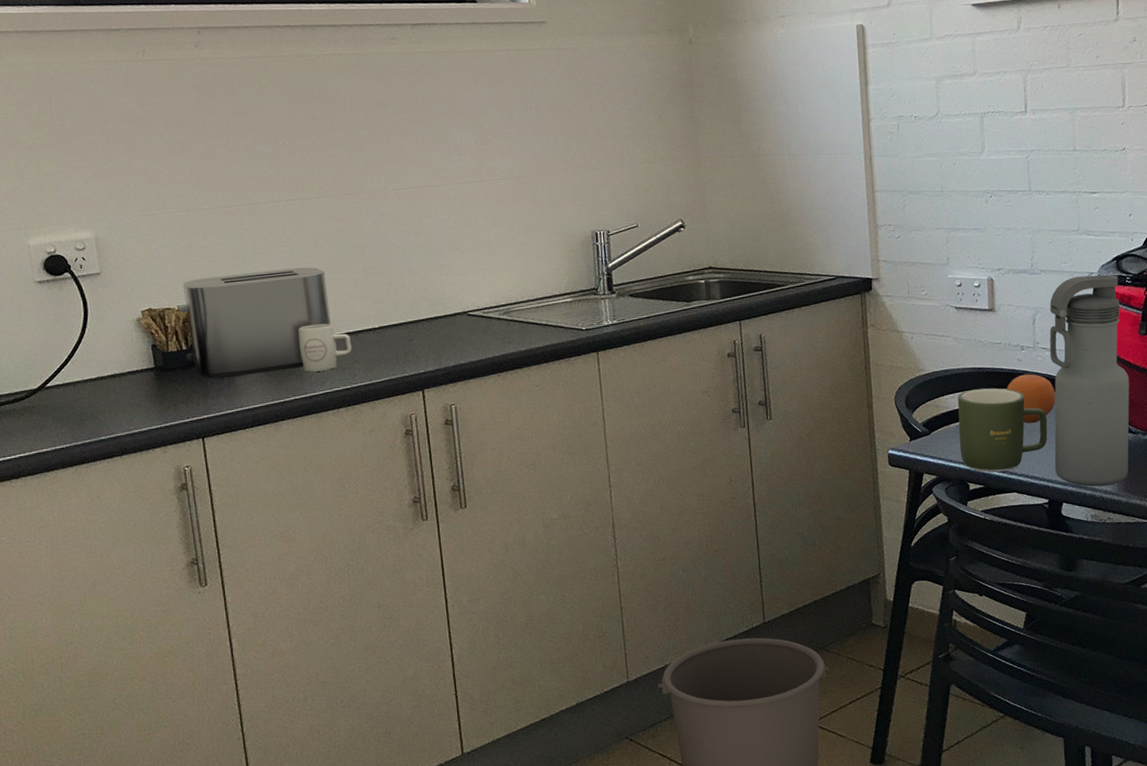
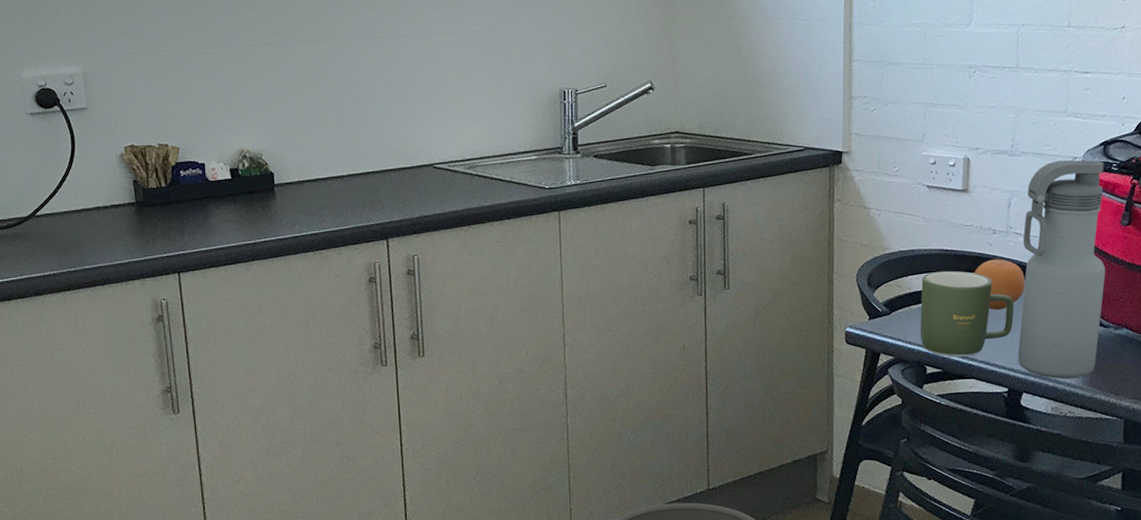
toaster: present [178,267,331,381] -> none [158,111,302,219]
mug: present [298,323,353,372] -> none [270,168,322,215]

